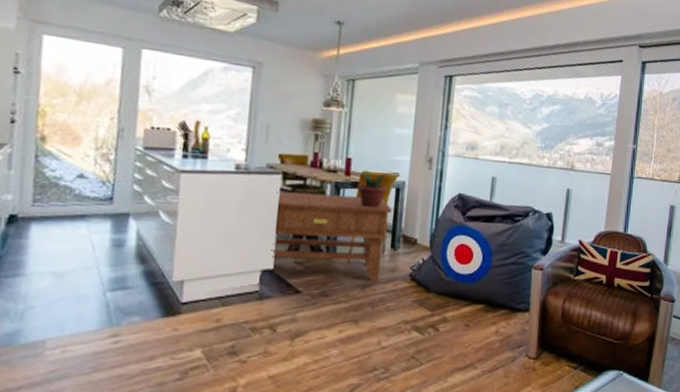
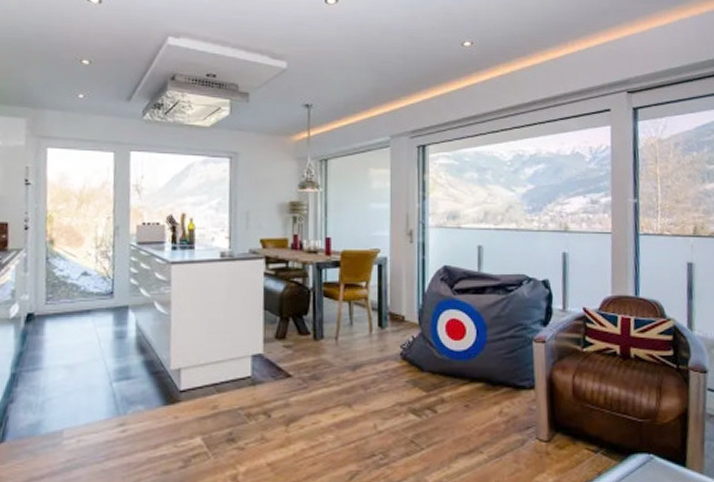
side table: present [270,191,392,281] -> none [259,276,376,362]
potted plant: present [357,170,391,208] -> none [339,248,372,287]

